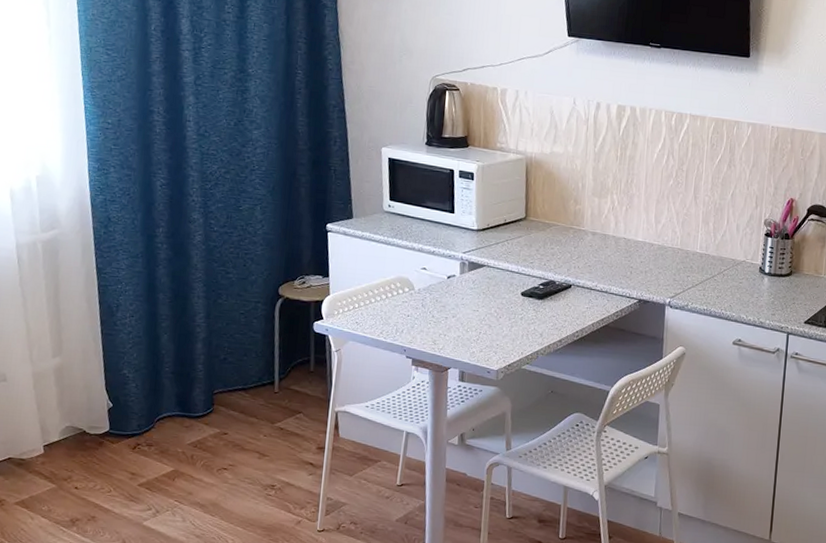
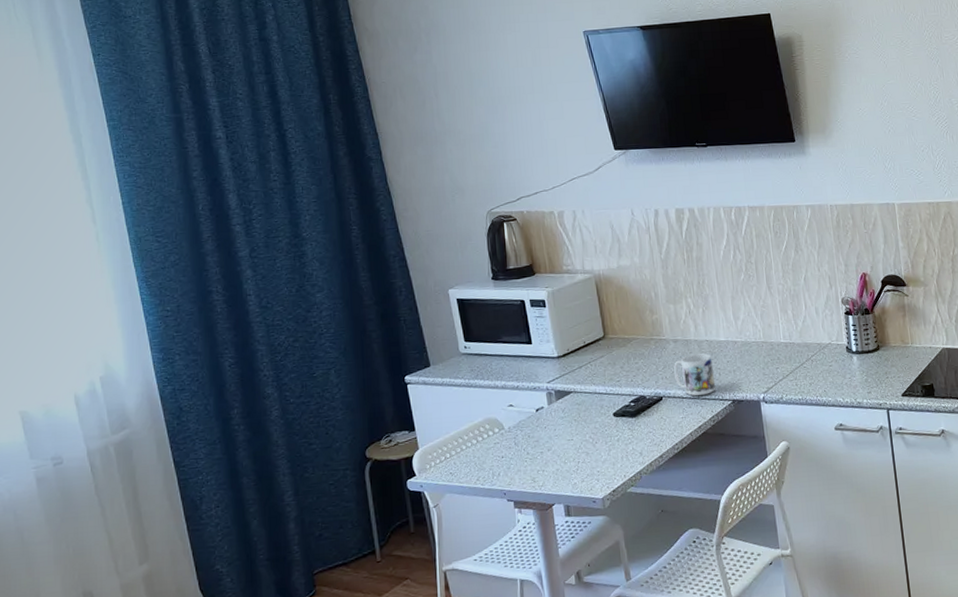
mug: none [587,249,627,290] -> present [674,353,716,396]

